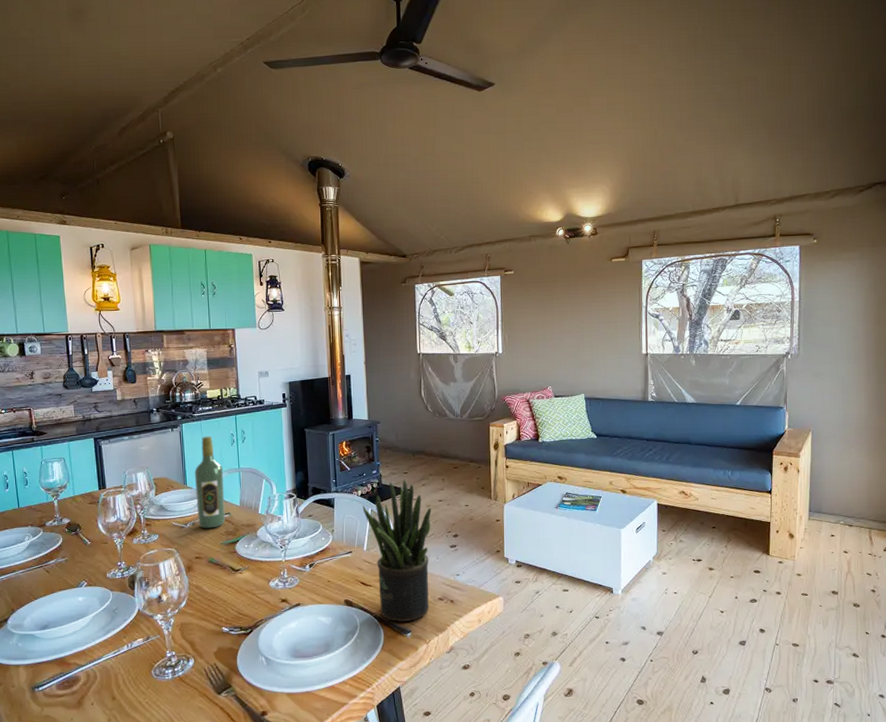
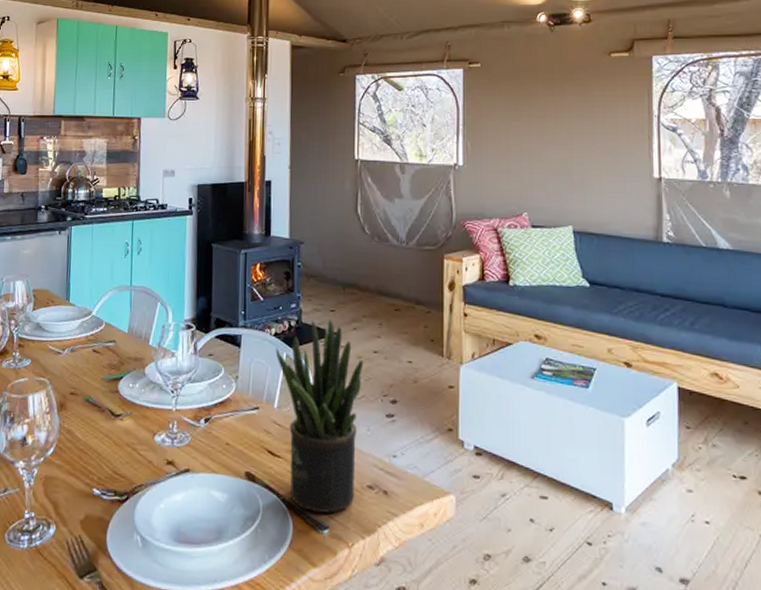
wine bottle: present [194,436,225,529] -> none [77,243,113,358]

